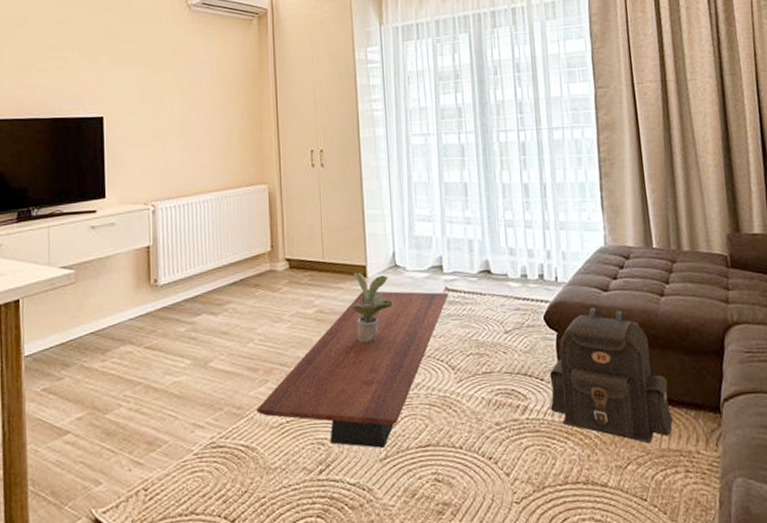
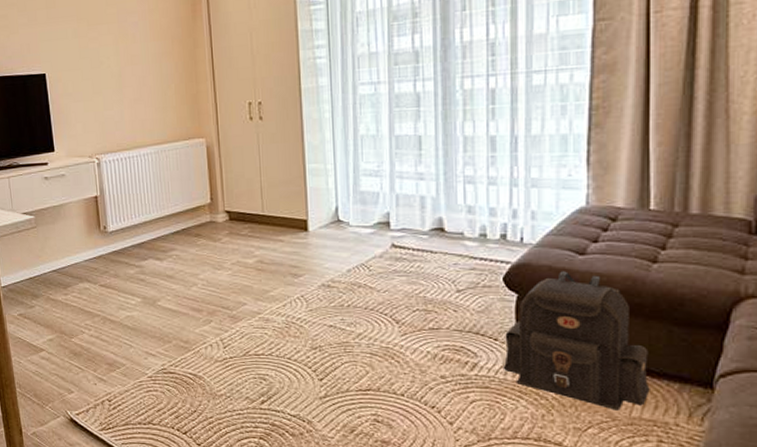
coffee table: present [256,291,449,448] -> none [202,245,395,388]
potted plant: present [352,272,393,342] -> none [292,226,335,292]

